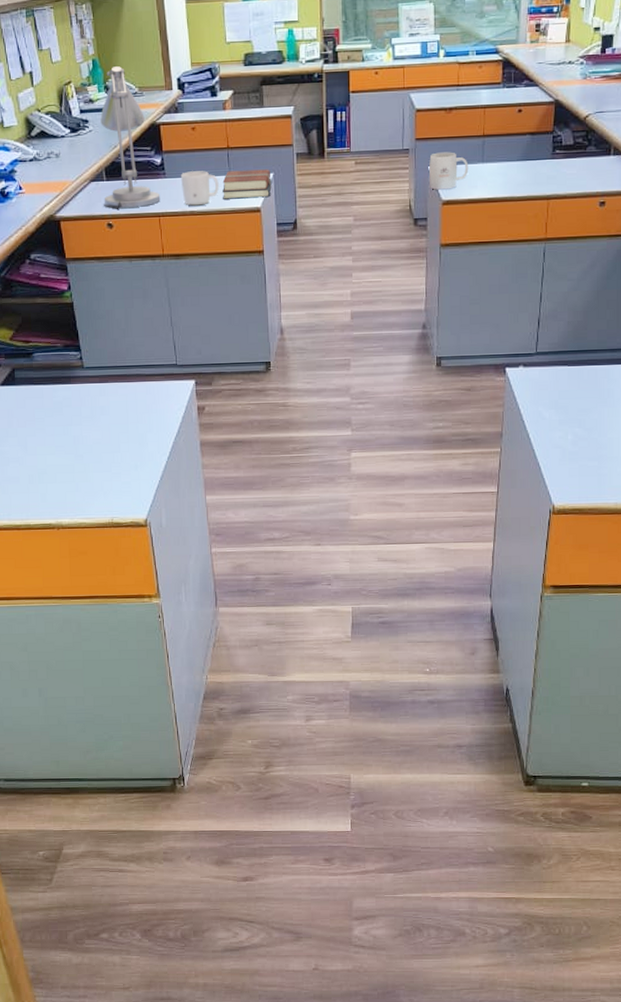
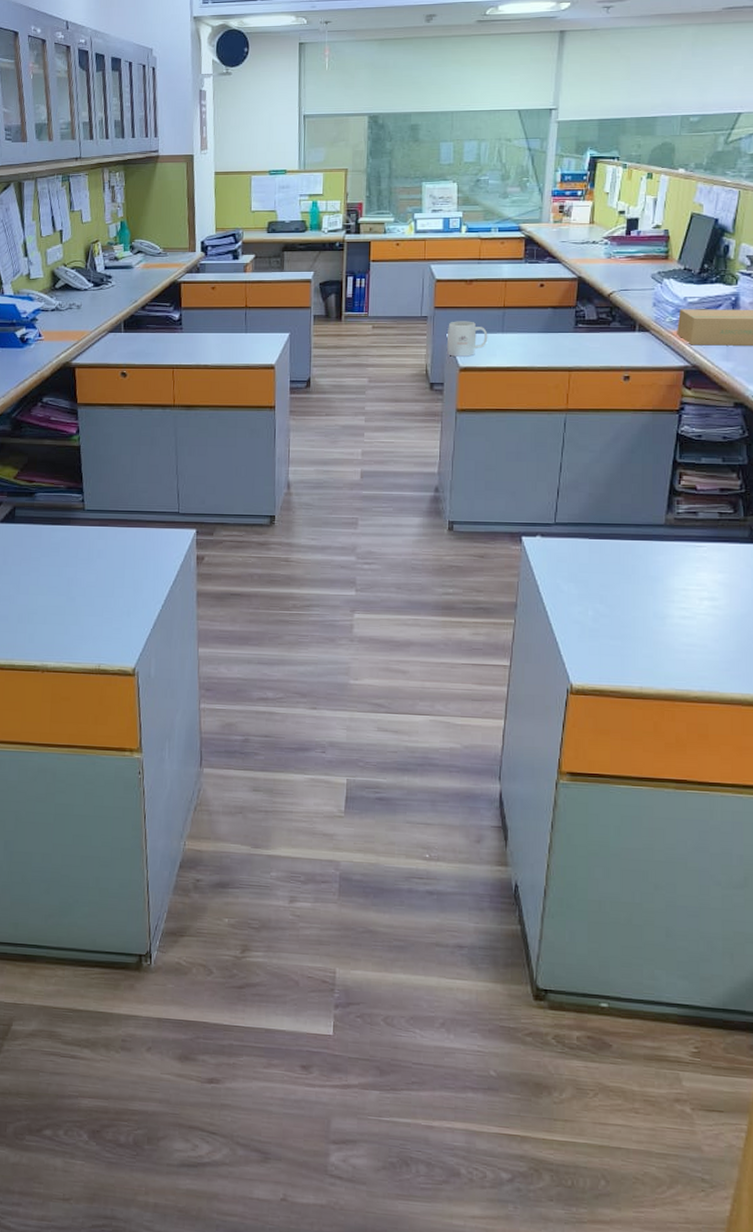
desk lamp: present [100,66,161,209] -> none [119,229,176,359]
mug: present [180,171,219,206] -> none [197,327,235,360]
books: present [222,169,272,200] -> none [237,329,288,356]

